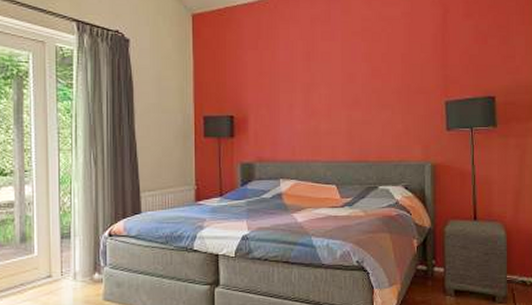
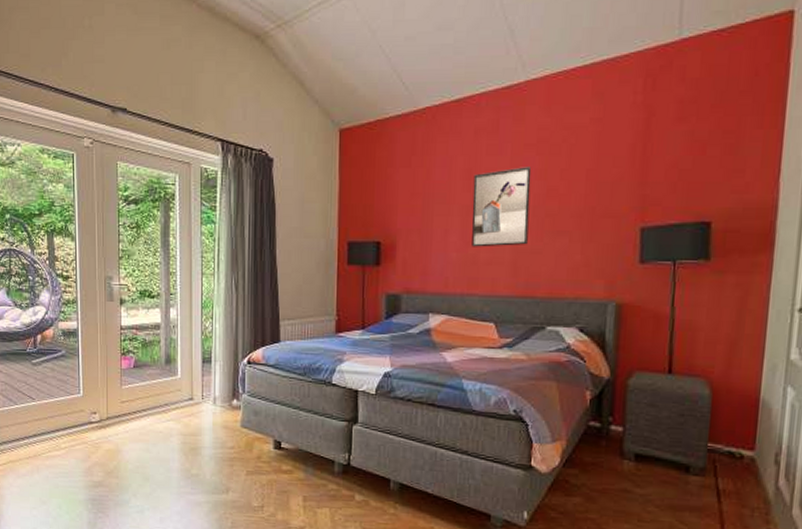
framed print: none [312,51,359,119] -> present [472,167,532,247]

